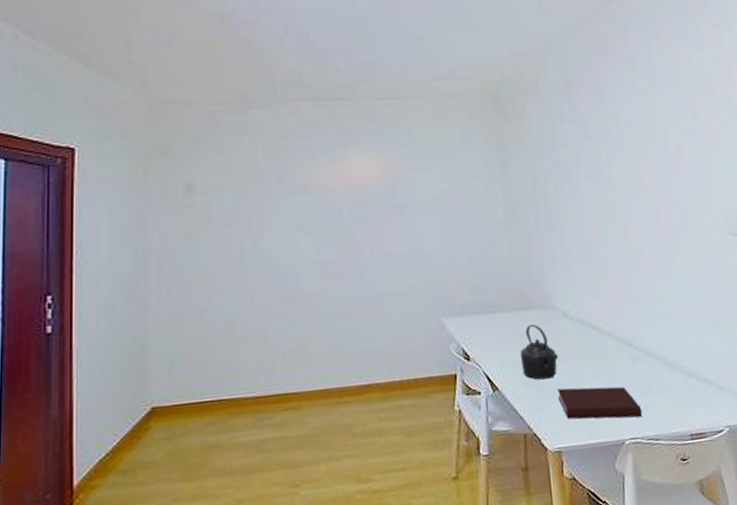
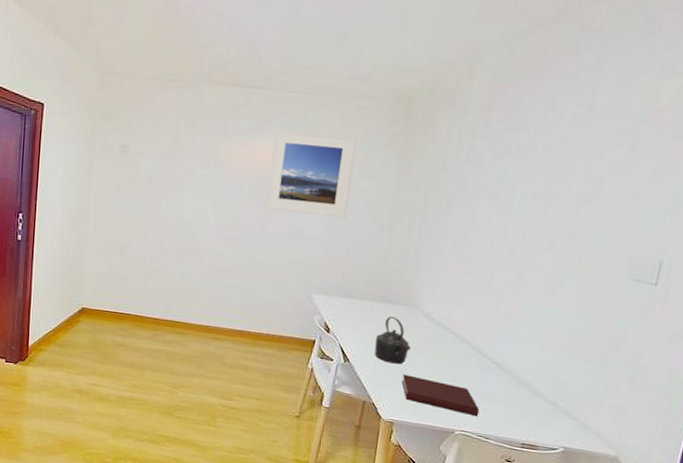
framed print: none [367,137,460,230] -> present [265,129,357,218]

